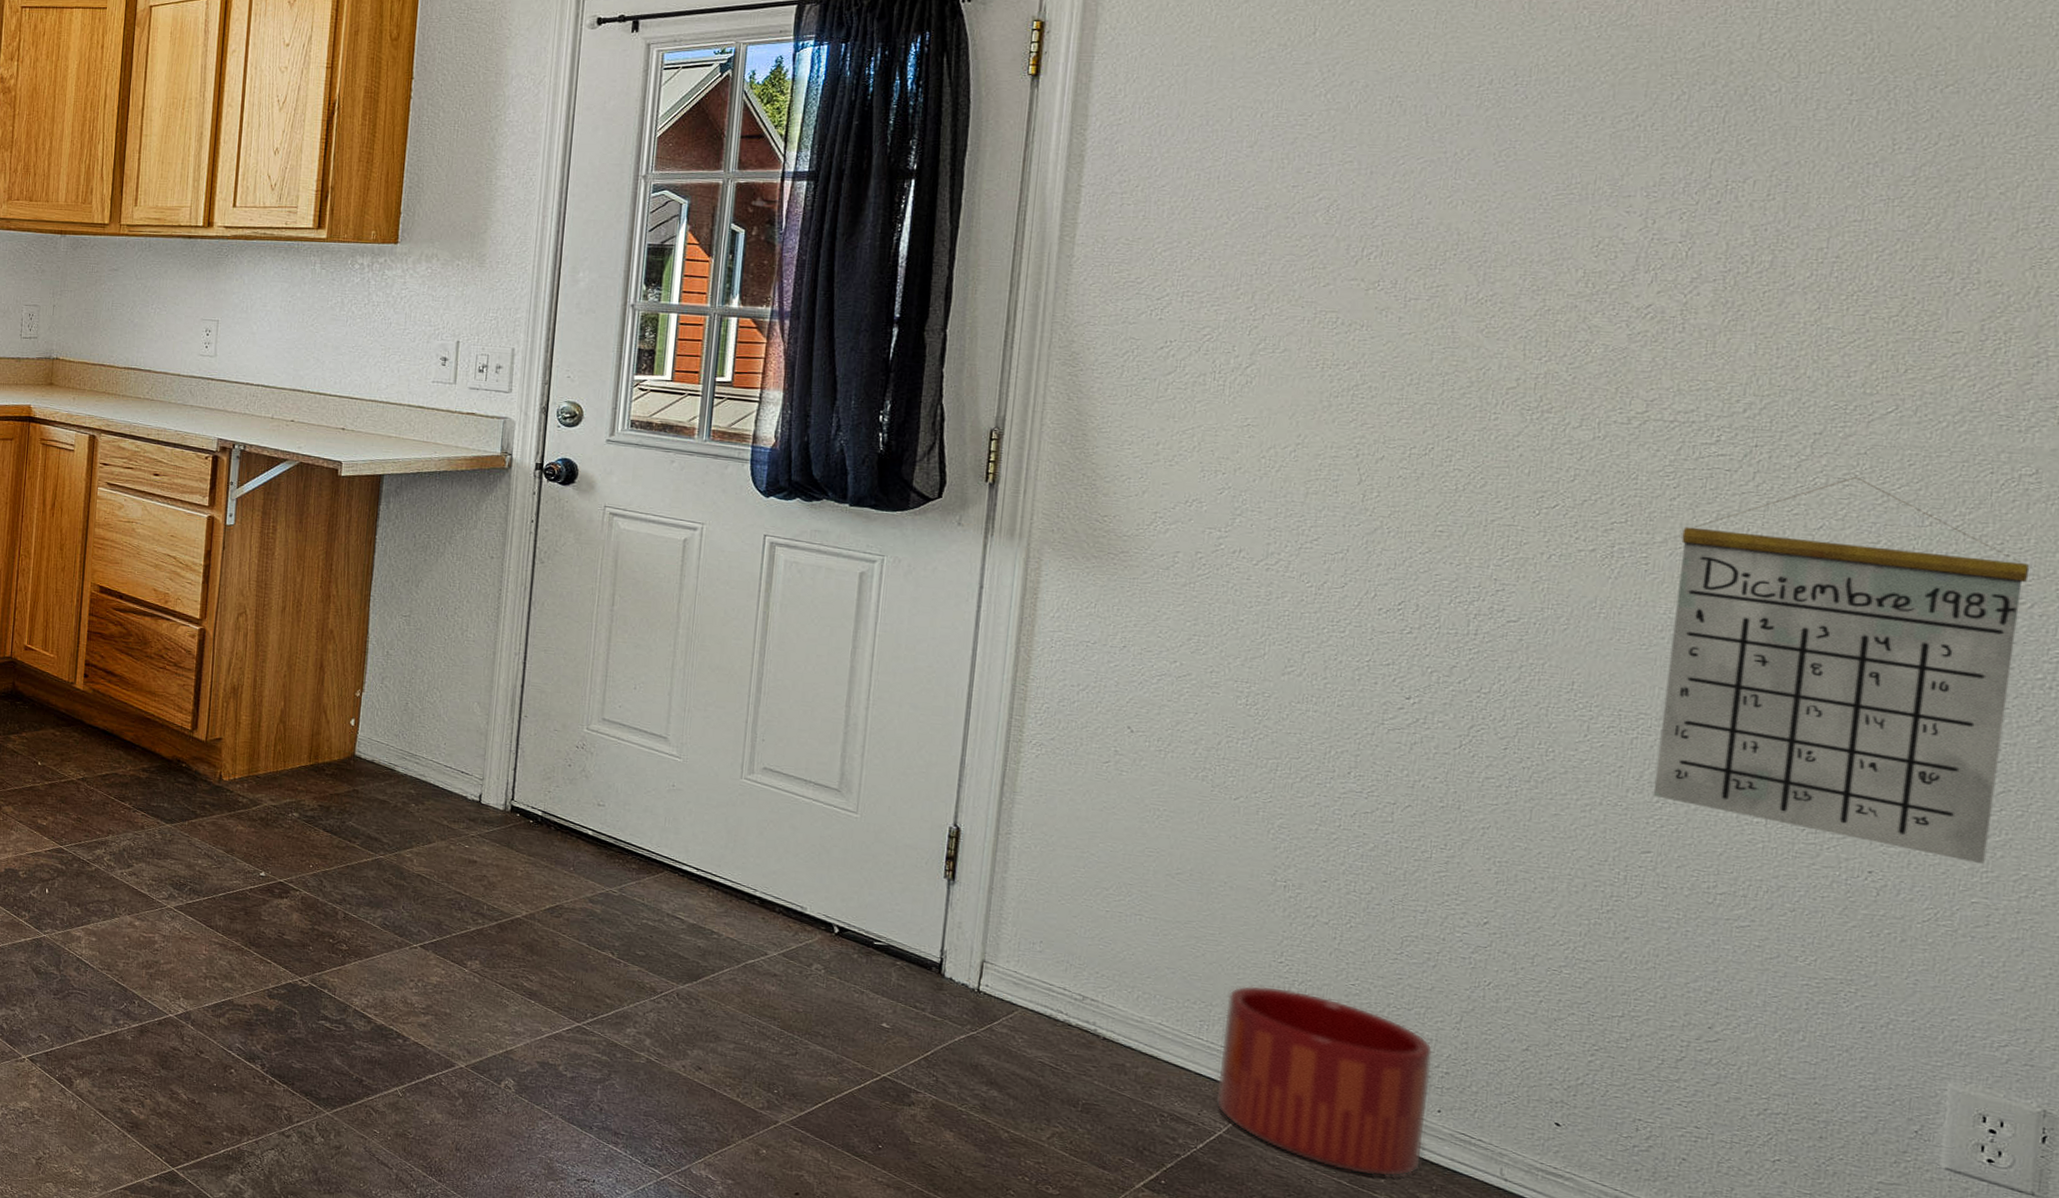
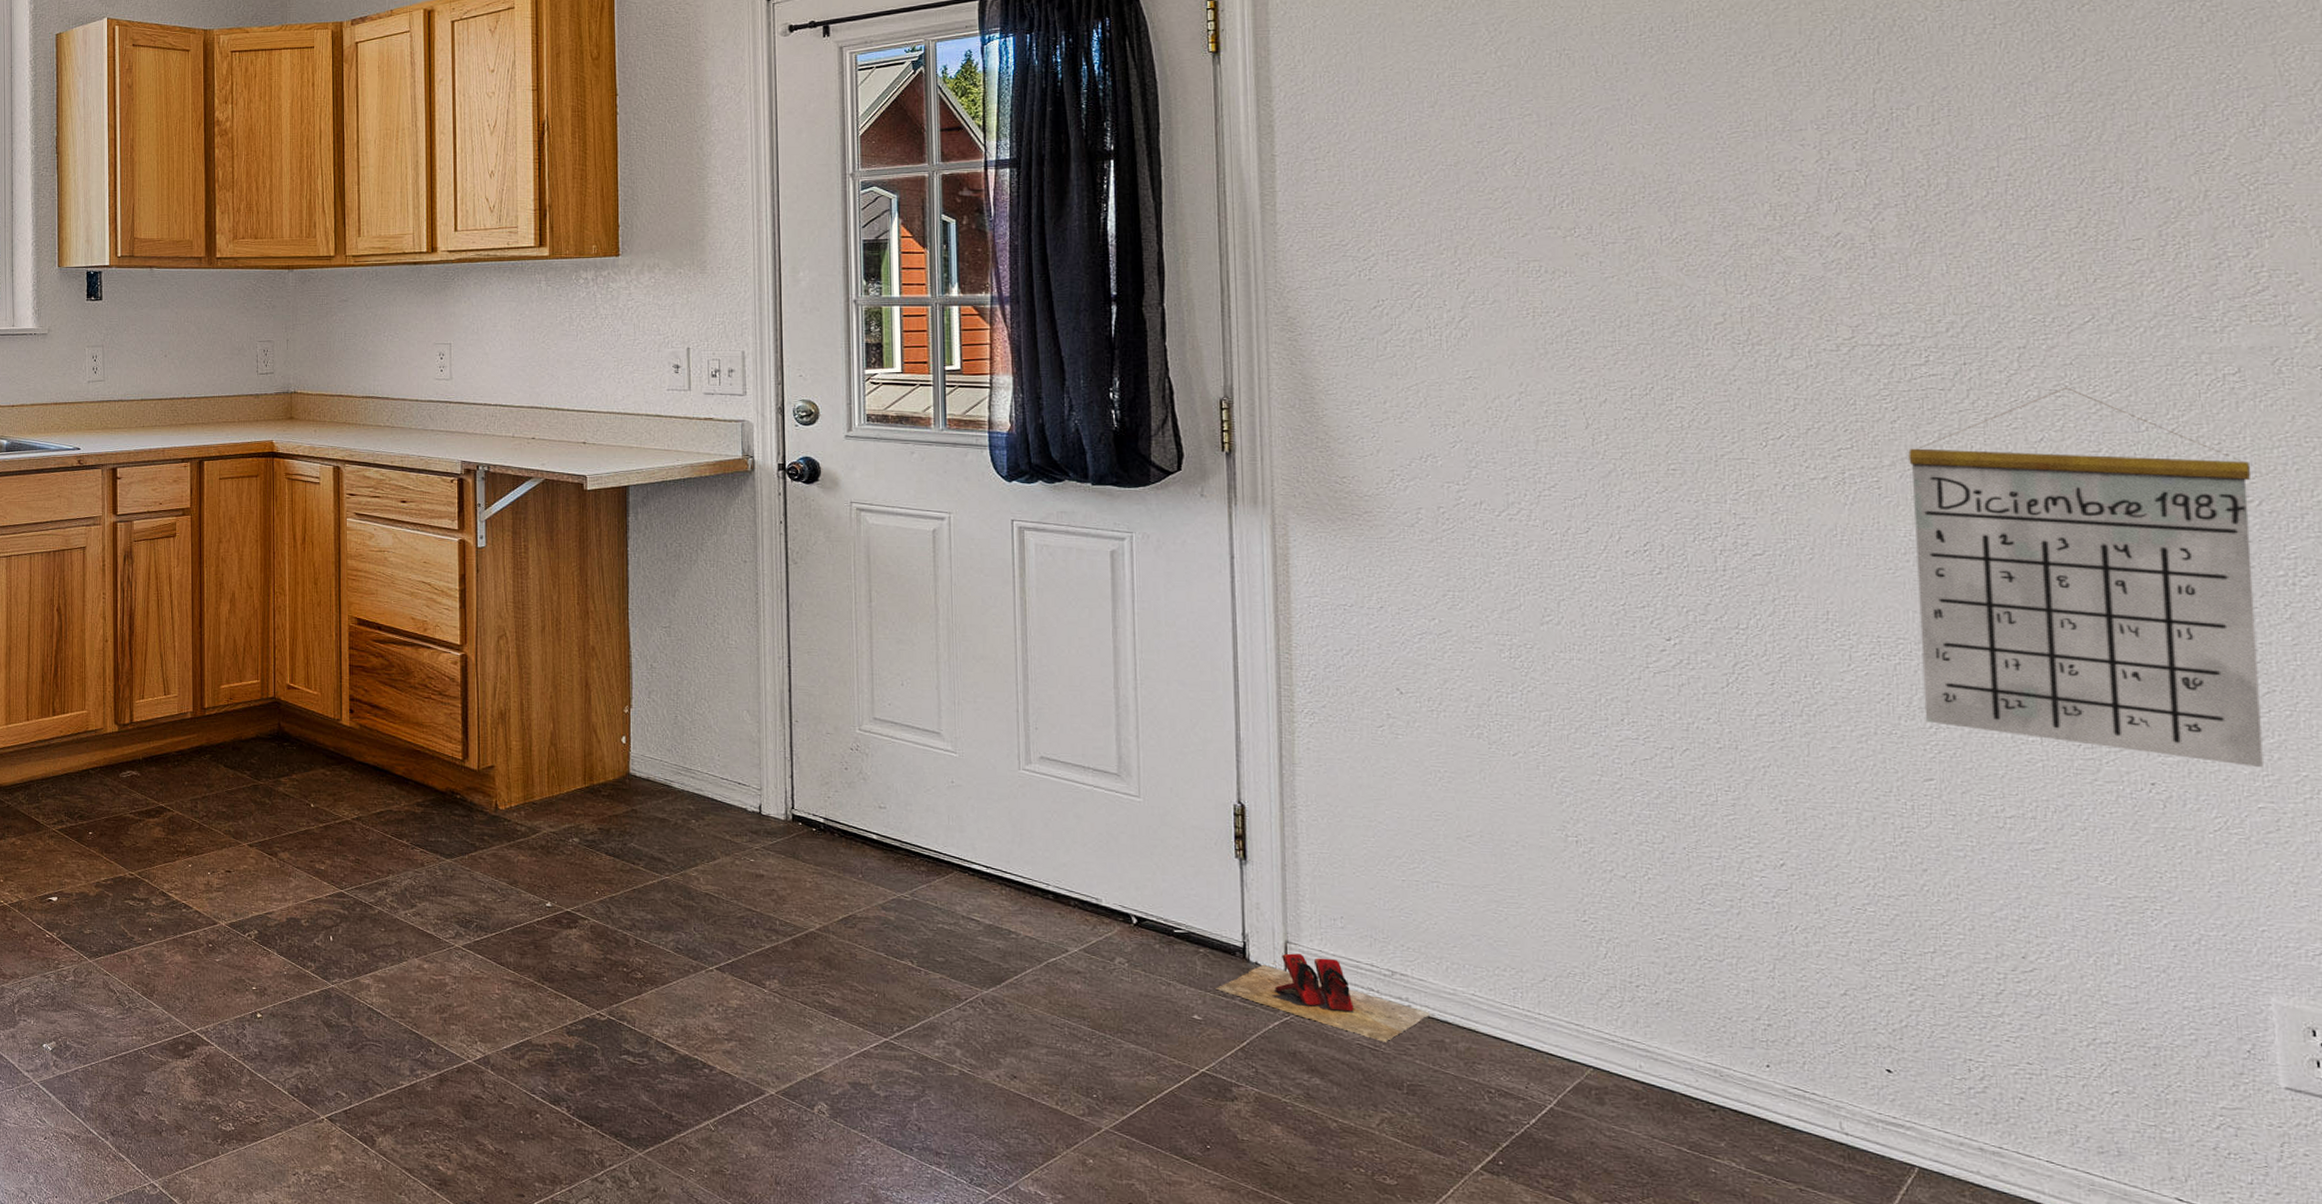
slippers: none [907,972,1116,1062] -> present [1215,953,1431,1042]
planter: present [1216,985,1434,1177] -> none [1537,947,1759,1140]

